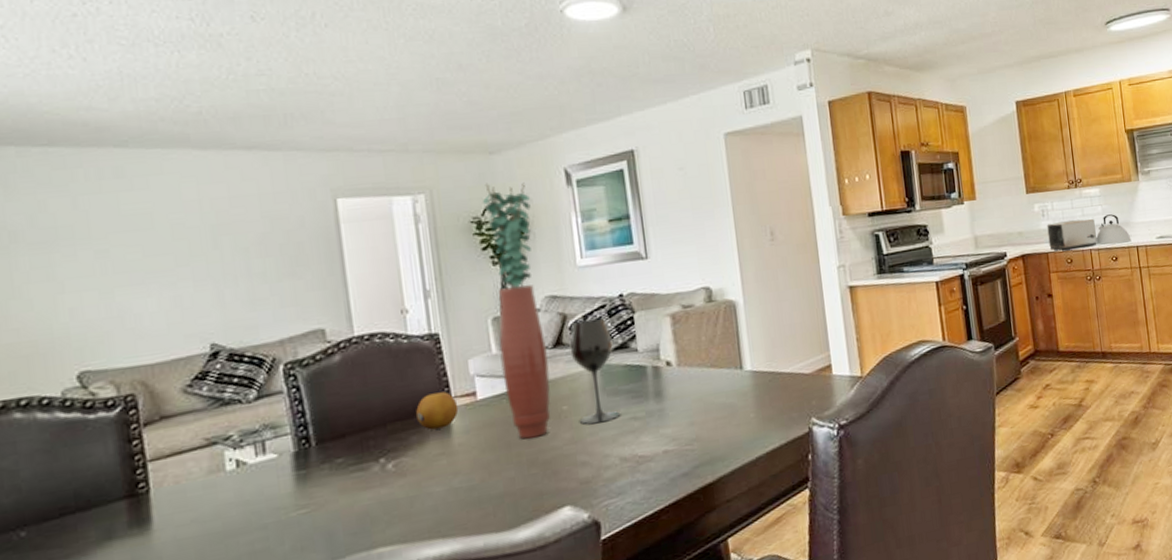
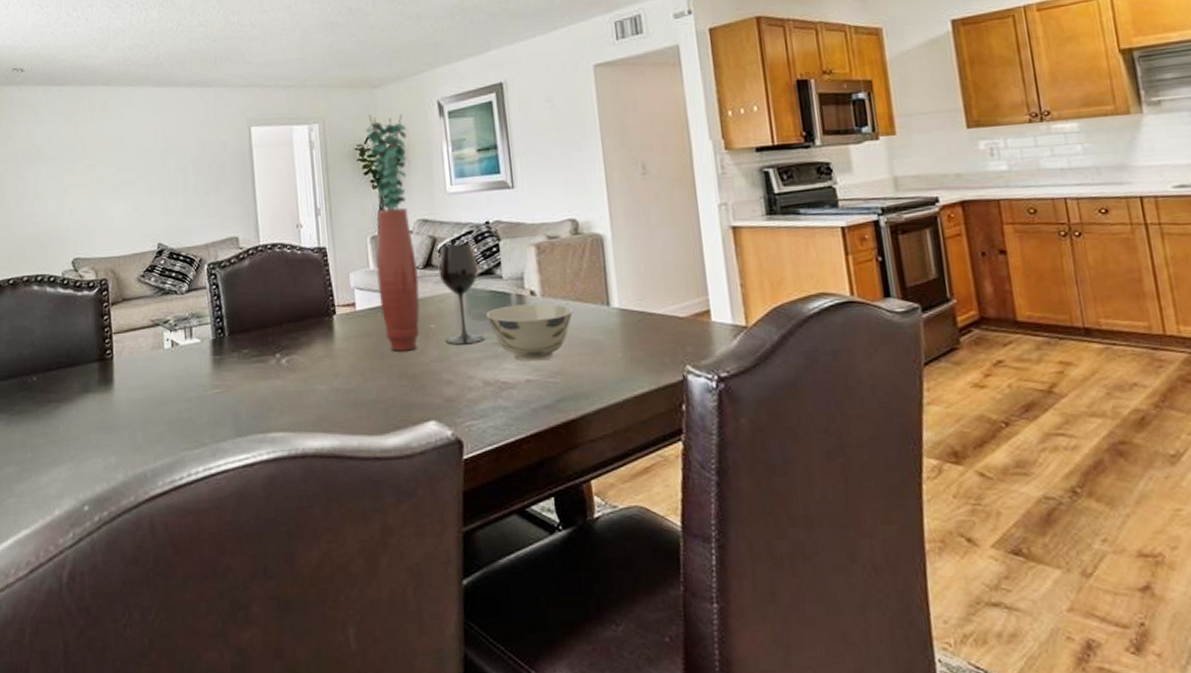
fruit: present [416,391,459,430] -> none [306,300,341,334]
bowl: none [621,372,709,433] -> present [486,303,574,362]
toaster: present [1047,218,1097,251] -> none [997,160,1075,198]
kettle: present [1095,214,1131,246] -> none [1073,155,1131,194]

